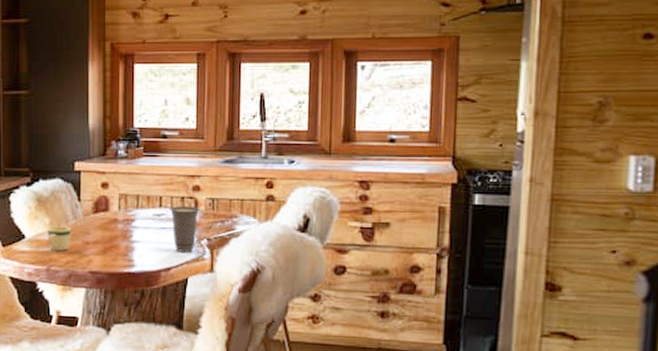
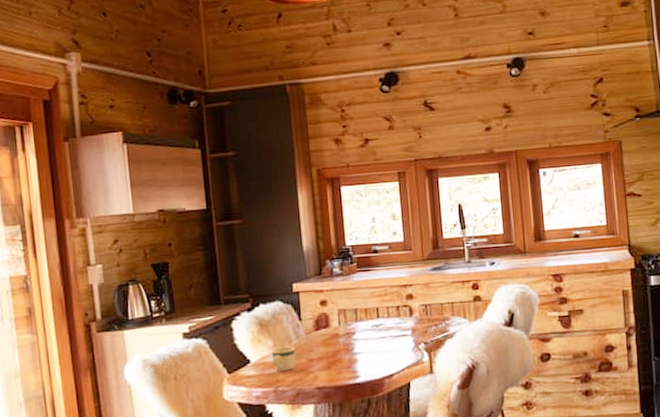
cup: present [169,206,200,252] -> none [386,314,415,358]

